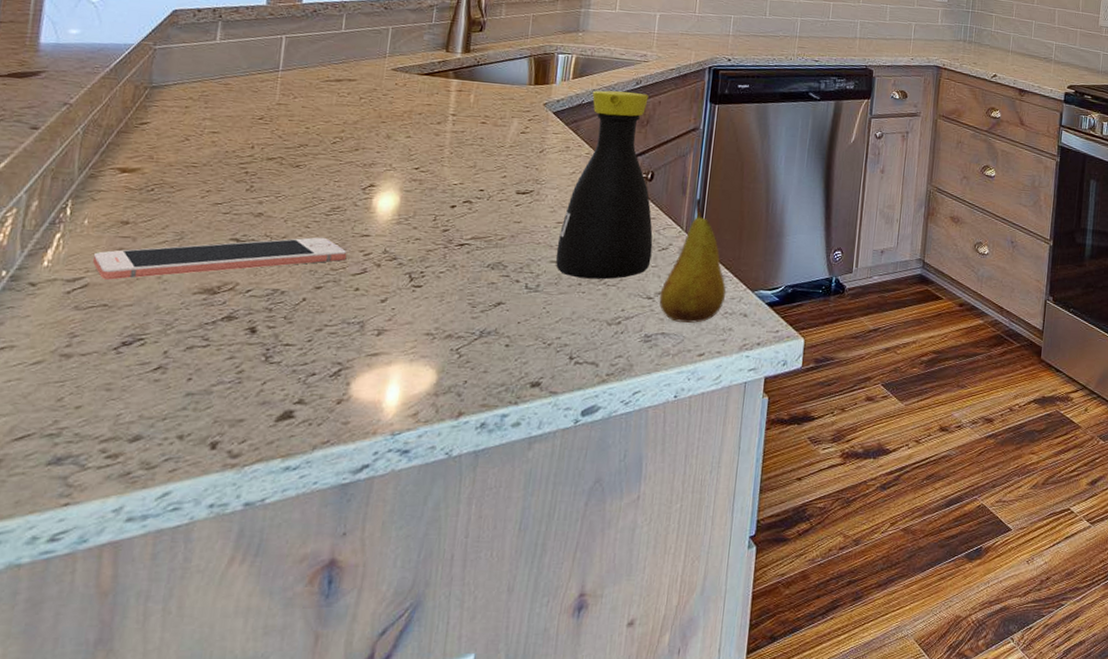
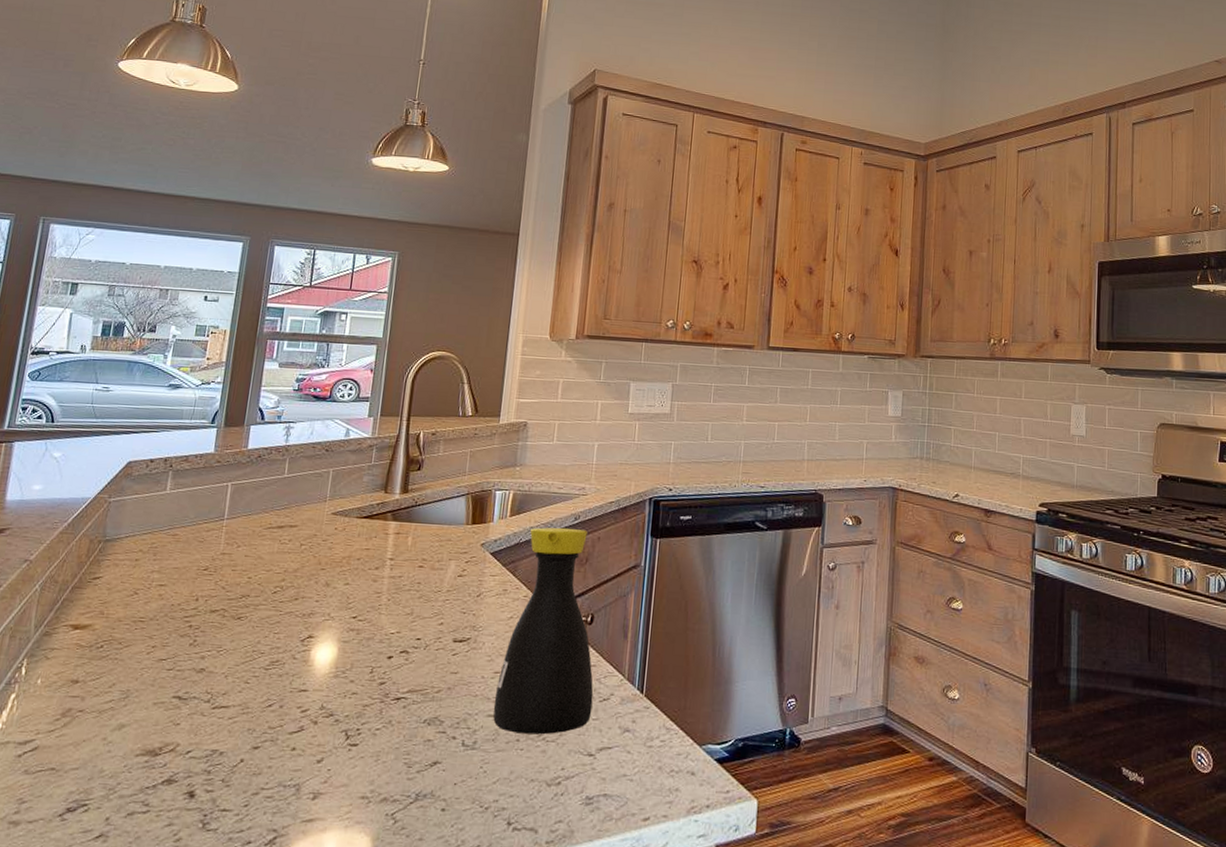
cell phone: present [92,237,347,280] -> none [43,693,285,742]
fruit: present [659,198,726,323] -> none [601,642,671,783]

